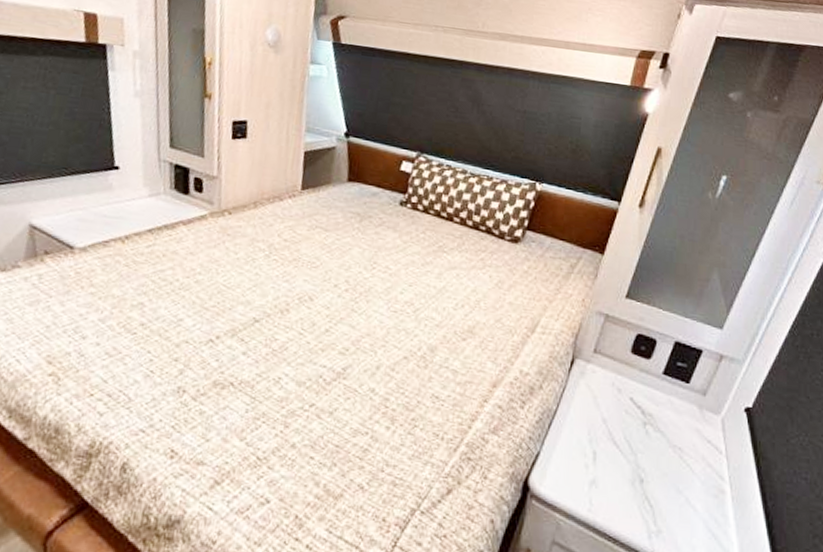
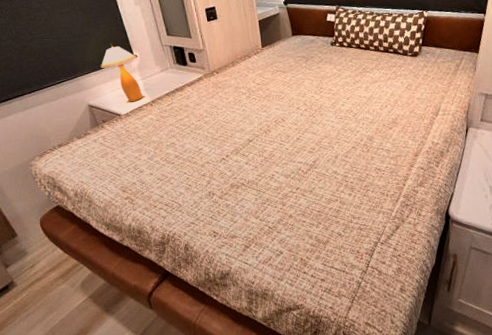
table lamp: none [61,142,119,233] -> present [100,43,143,102]

